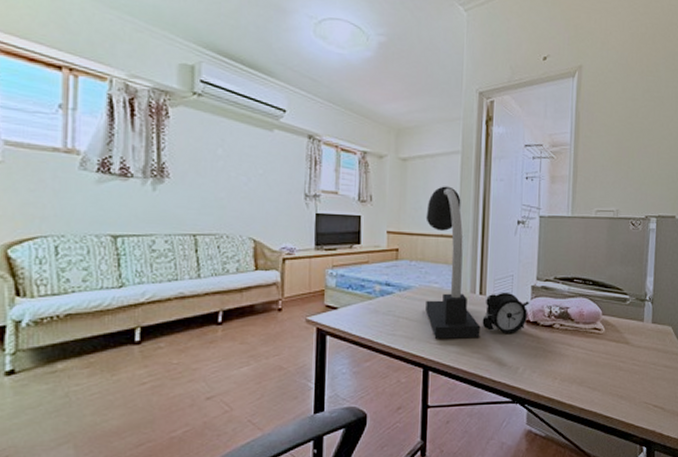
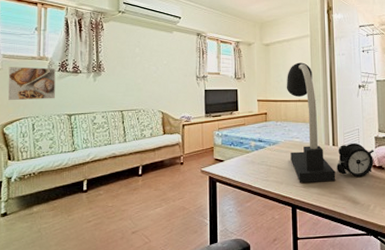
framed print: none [13,160,92,212] -> present [8,67,56,100]

